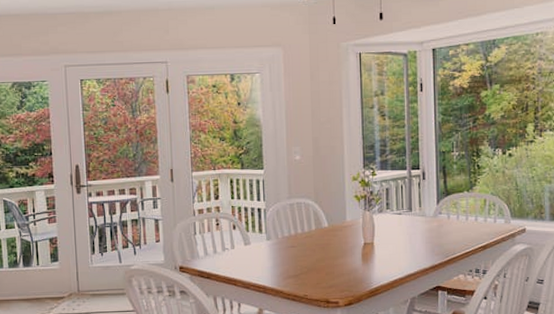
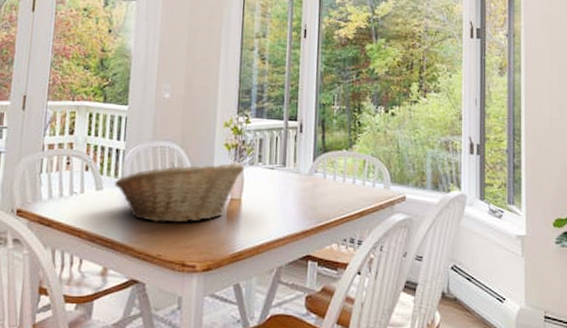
fruit basket: none [260,211,374,268] -> present [115,162,244,223]

